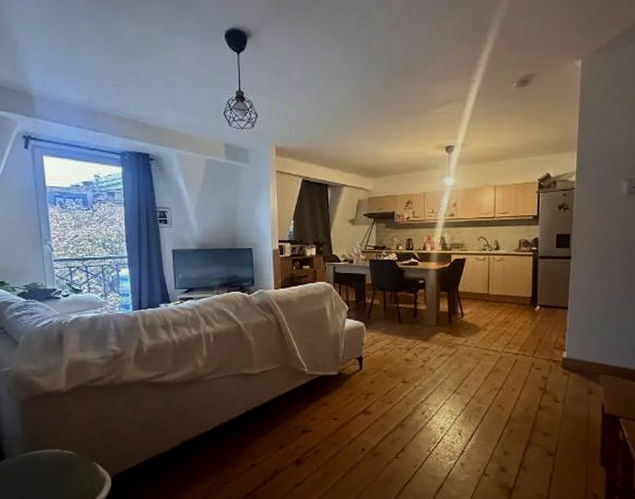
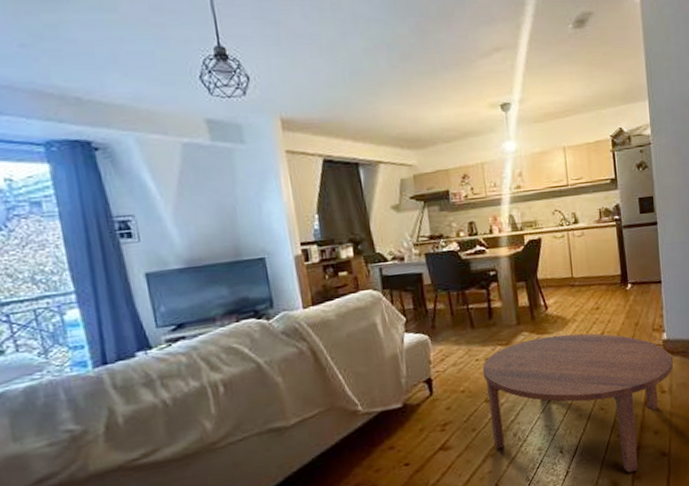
coffee table: none [403,339,569,463] -> present [482,333,673,473]

